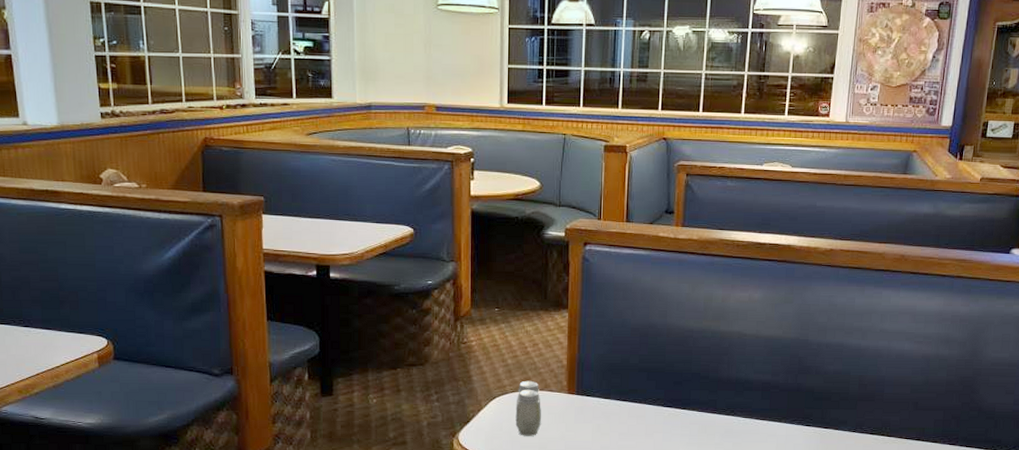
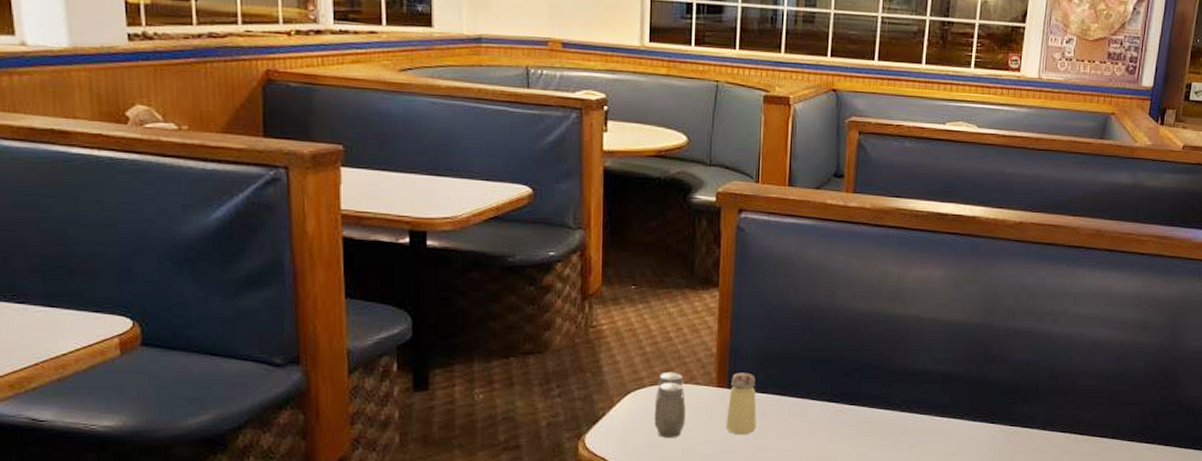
saltshaker: none [575,381,601,435] -> present [726,372,757,435]

